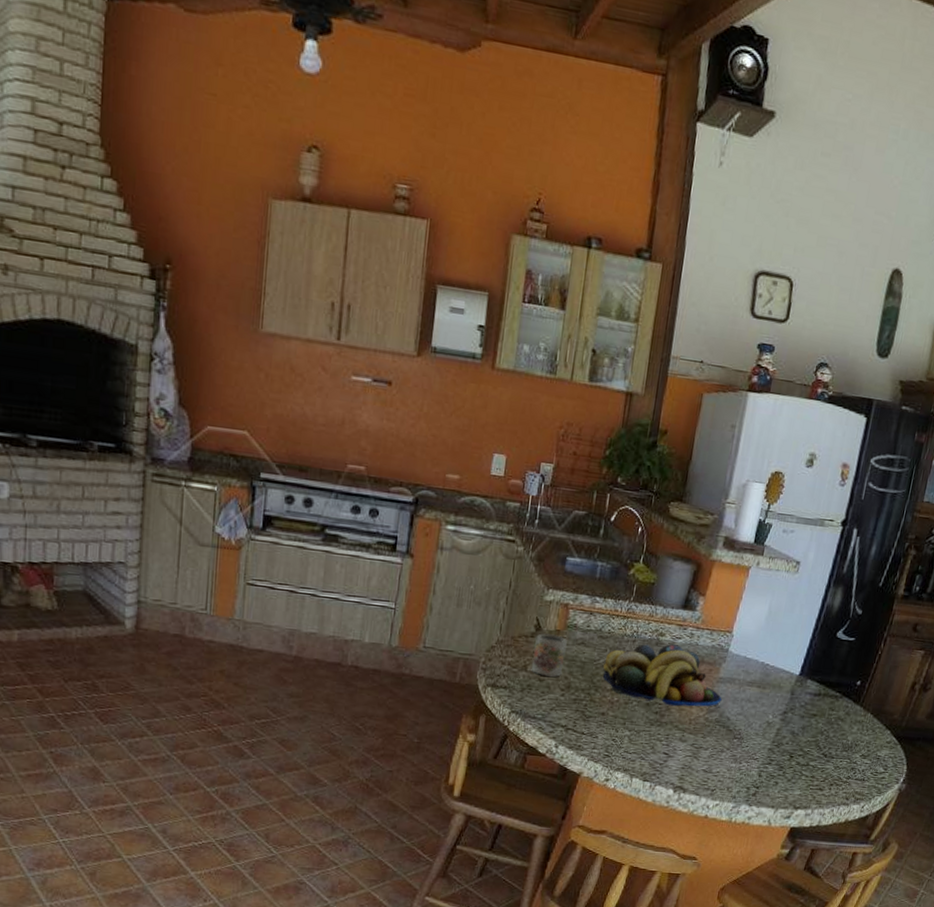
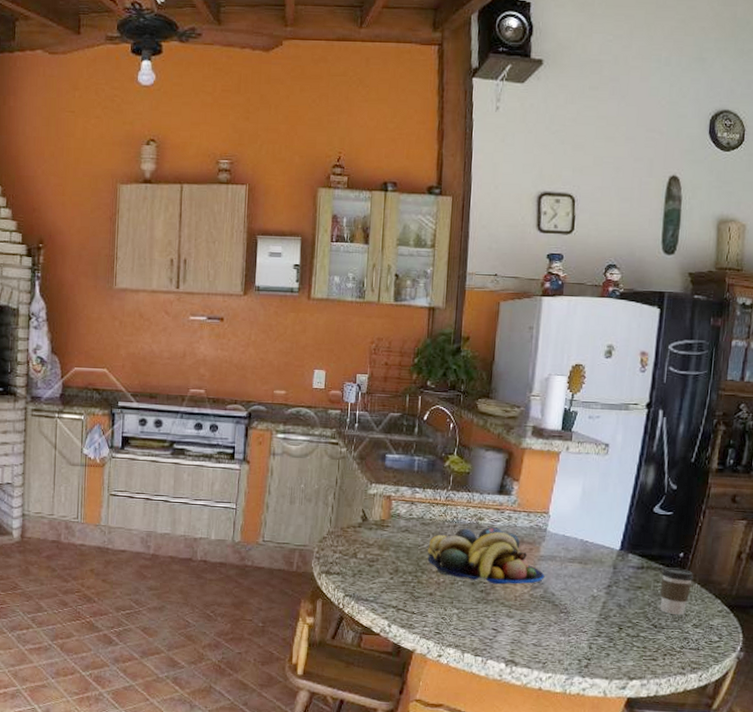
mug: present [532,633,568,677] -> none [361,523,393,562]
coffee cup: none [832,695,868,746] -> present [660,567,694,616]

